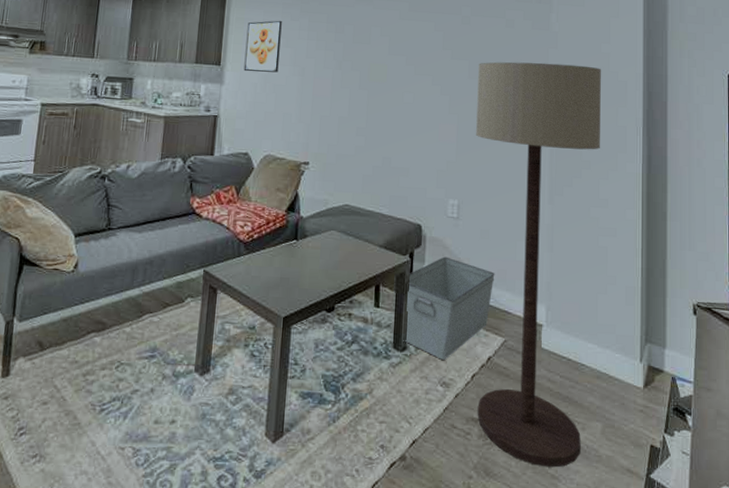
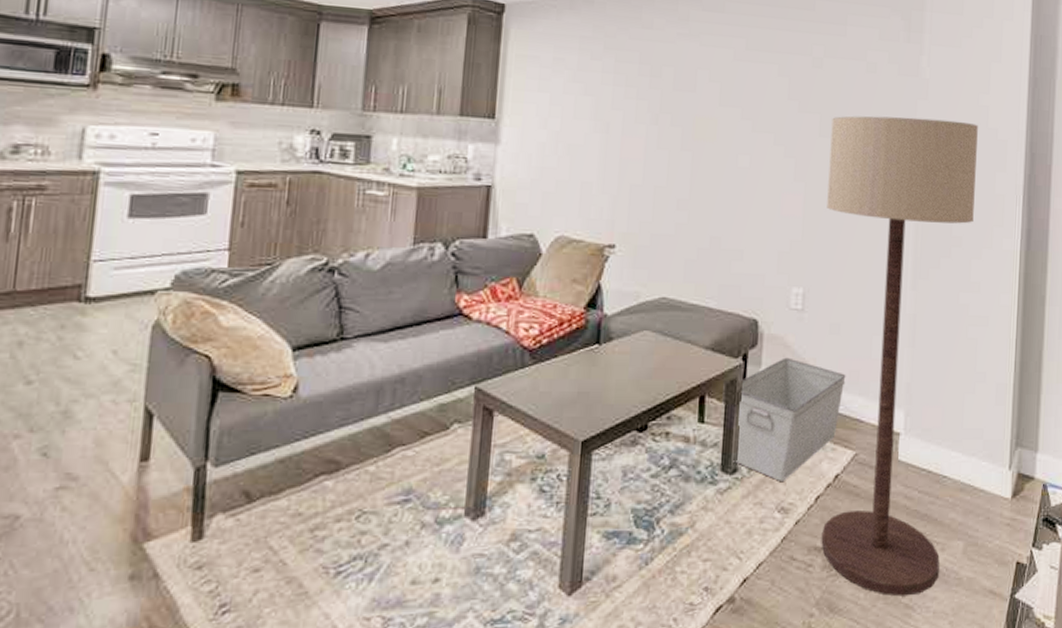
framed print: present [243,20,282,73] -> none [527,59,579,129]

